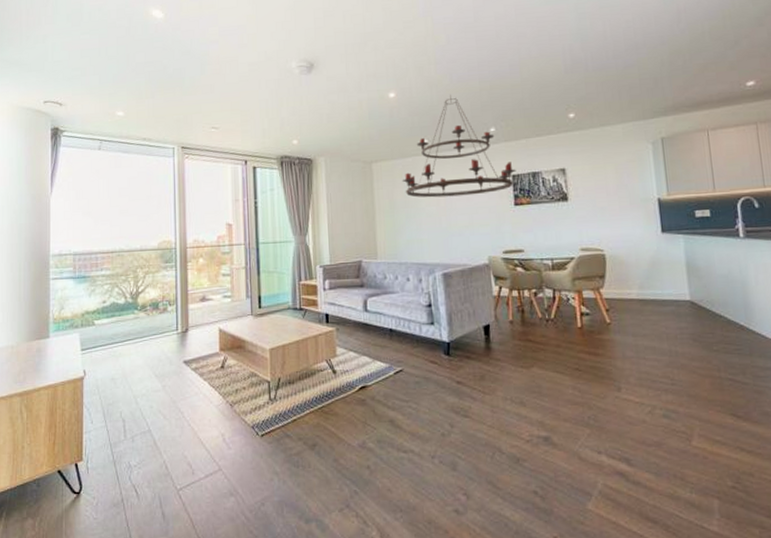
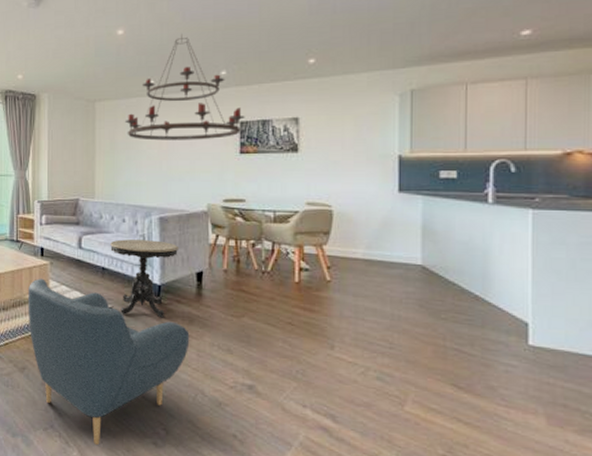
armchair: none [314,346,483,521] -> present [27,278,190,446]
side table: none [396,297,465,376] -> present [110,239,180,318]

